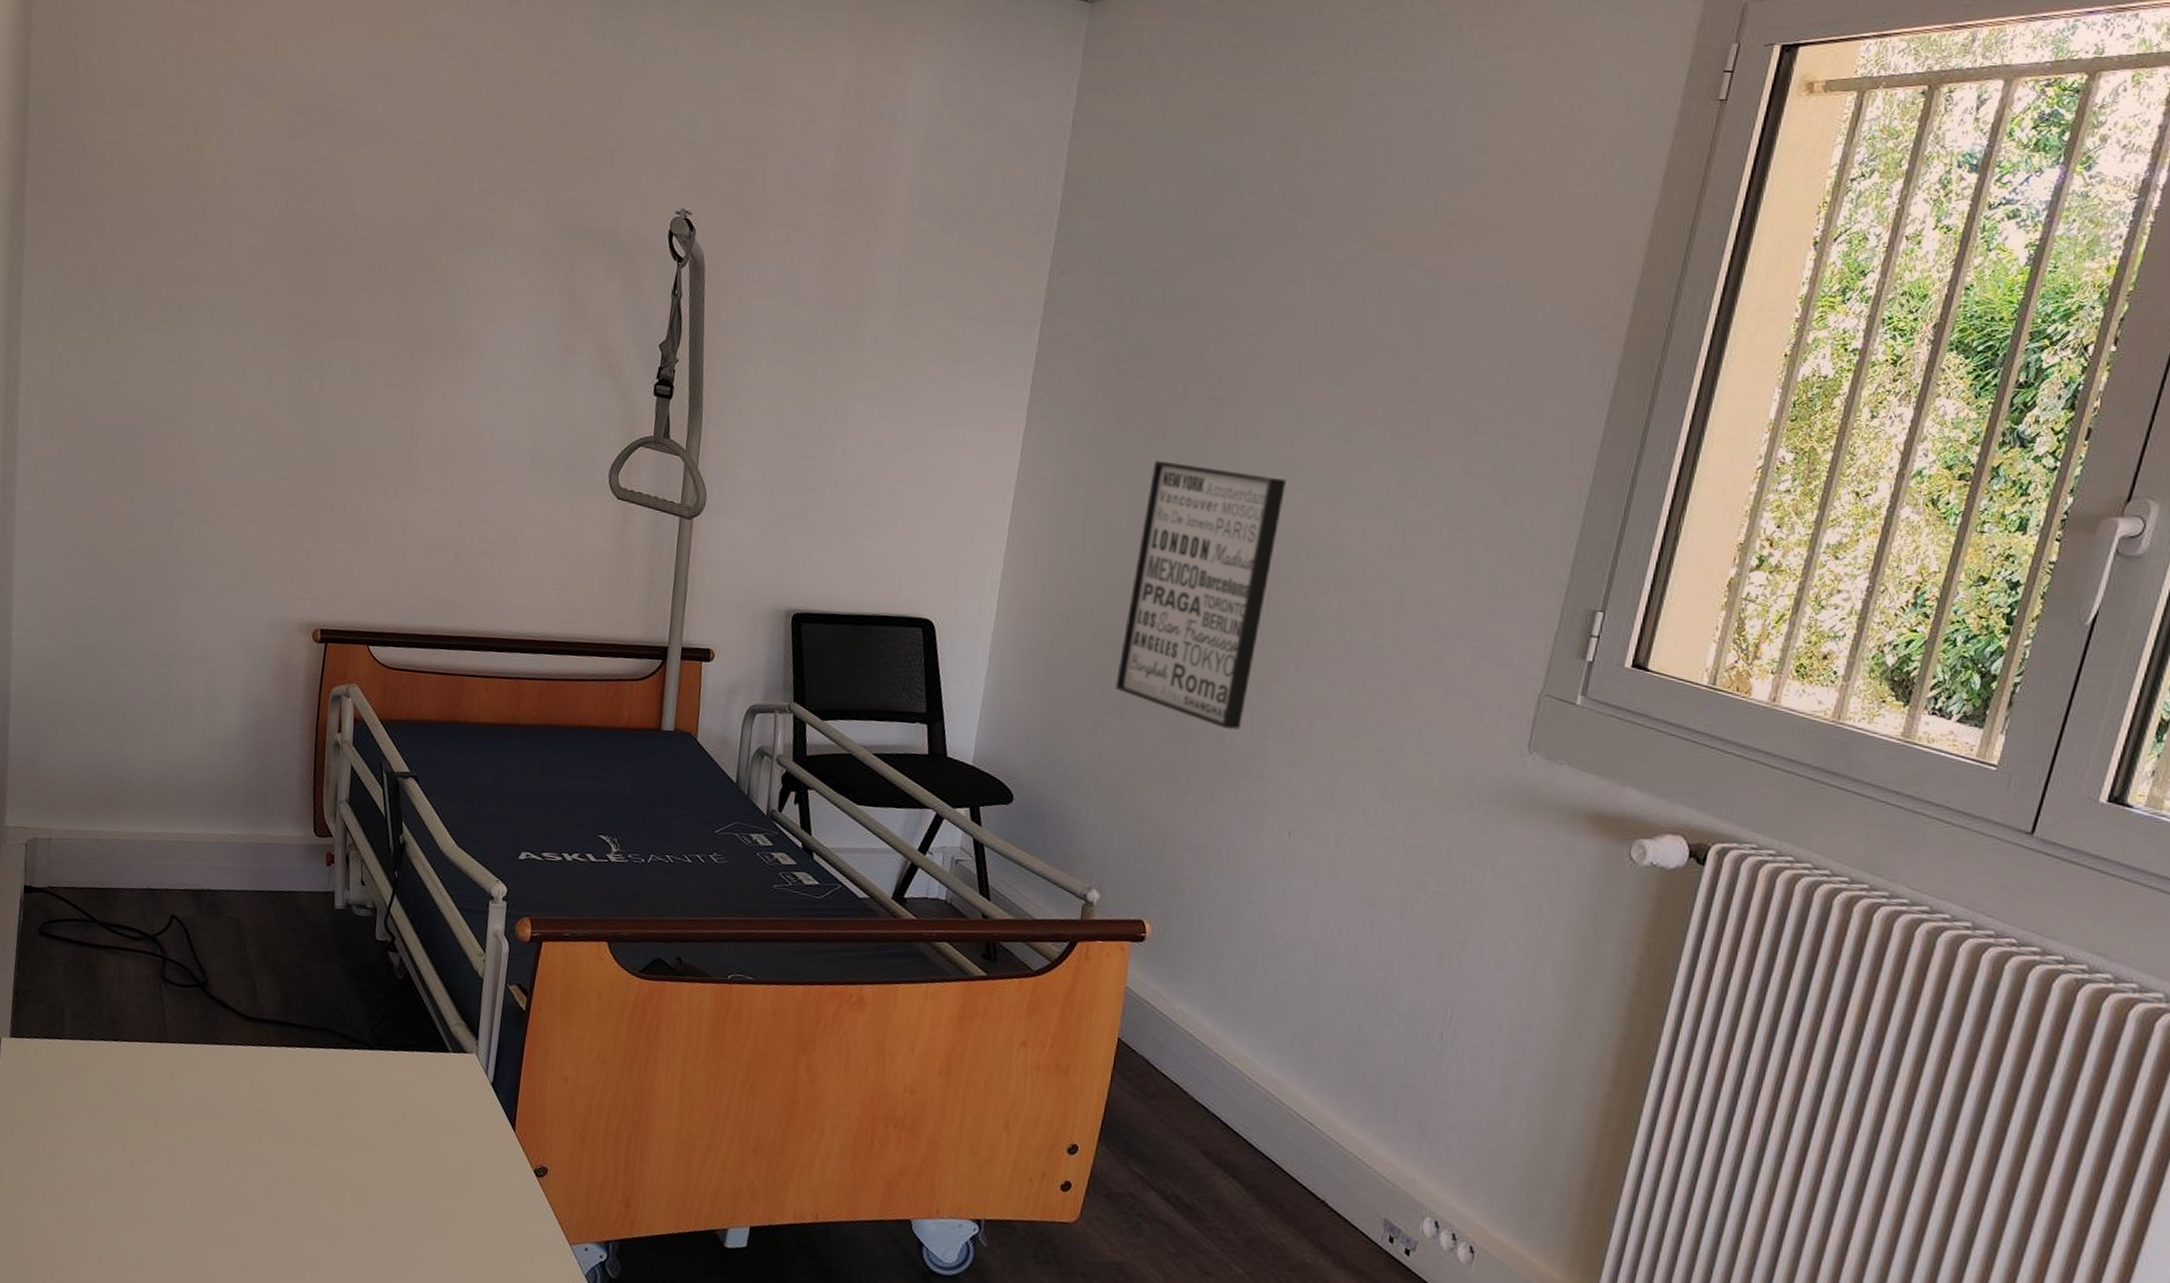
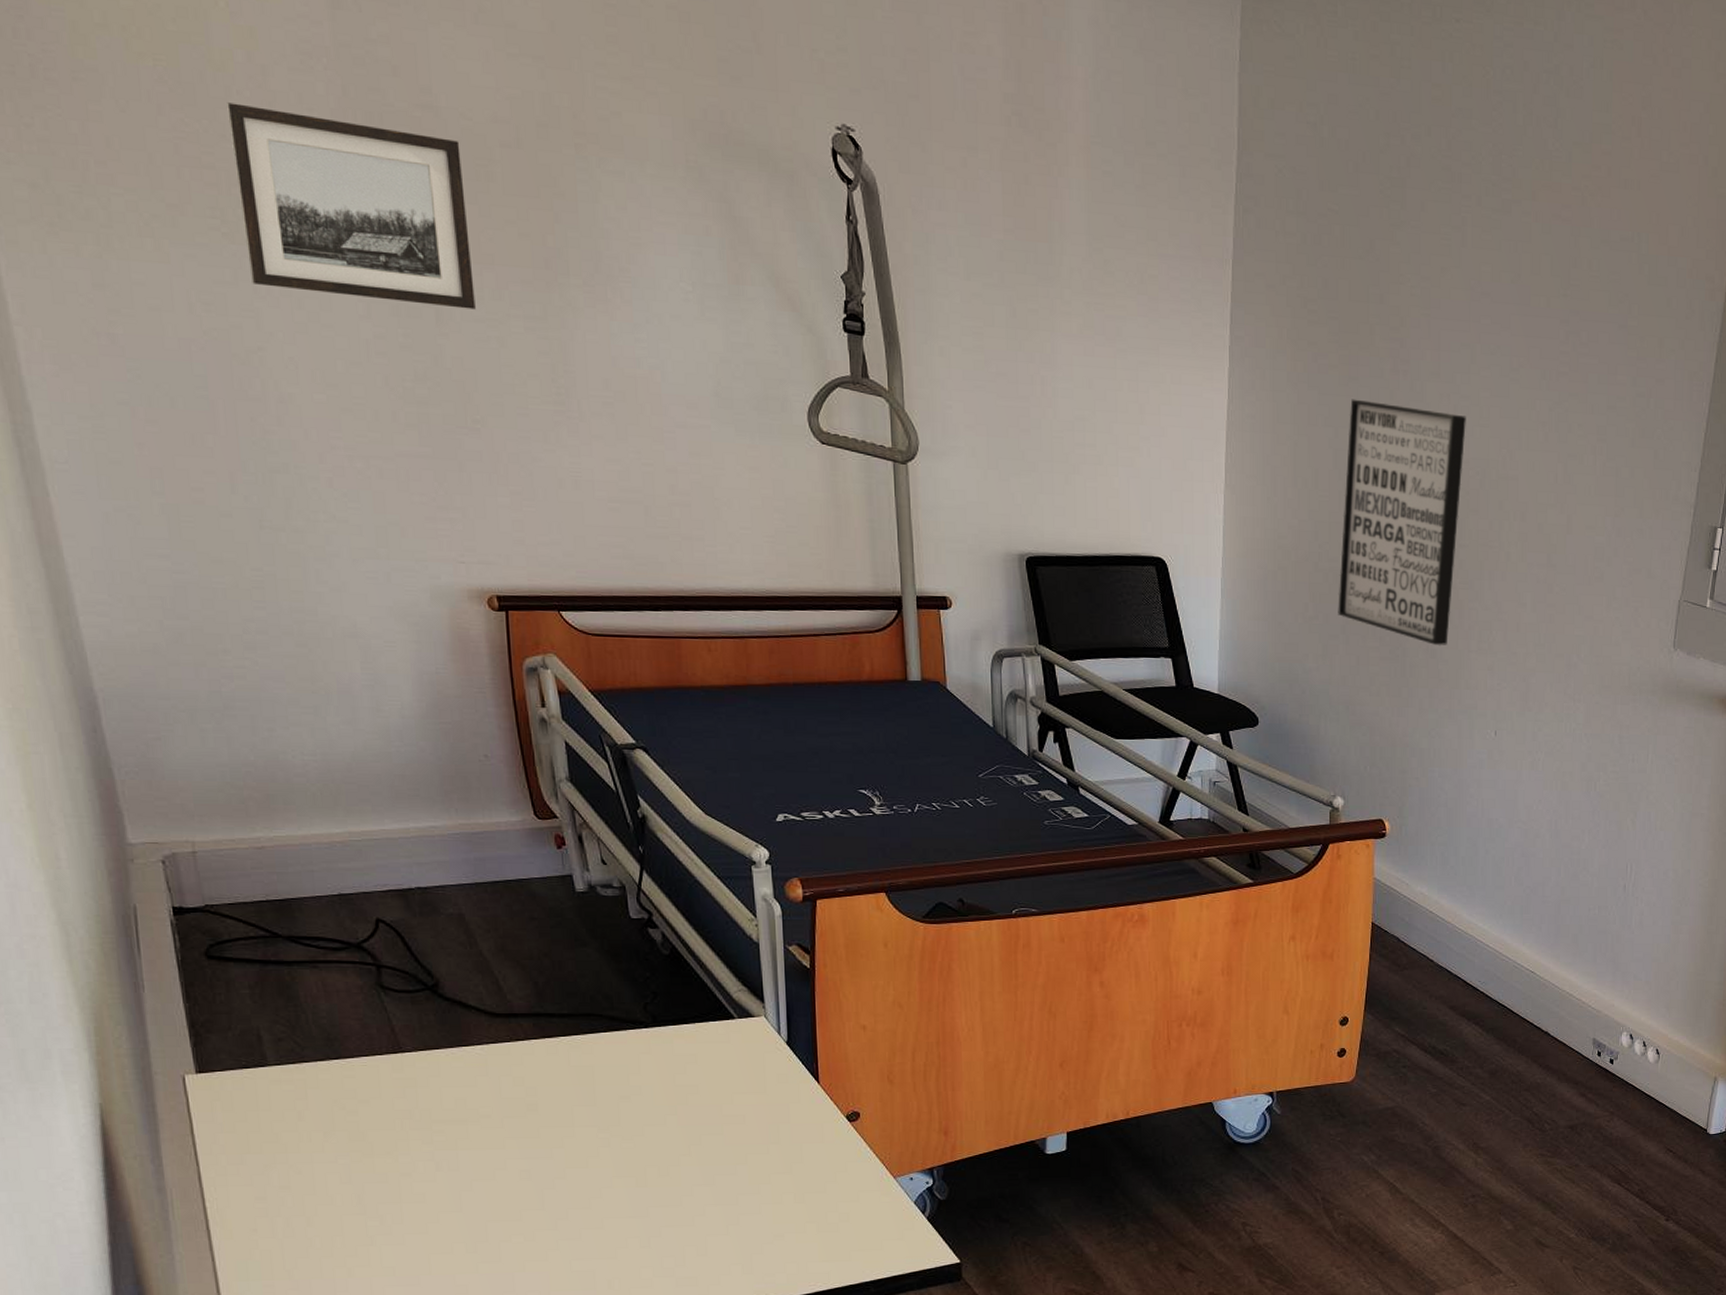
wall art: none [190,217,365,380] -> present [225,102,476,310]

